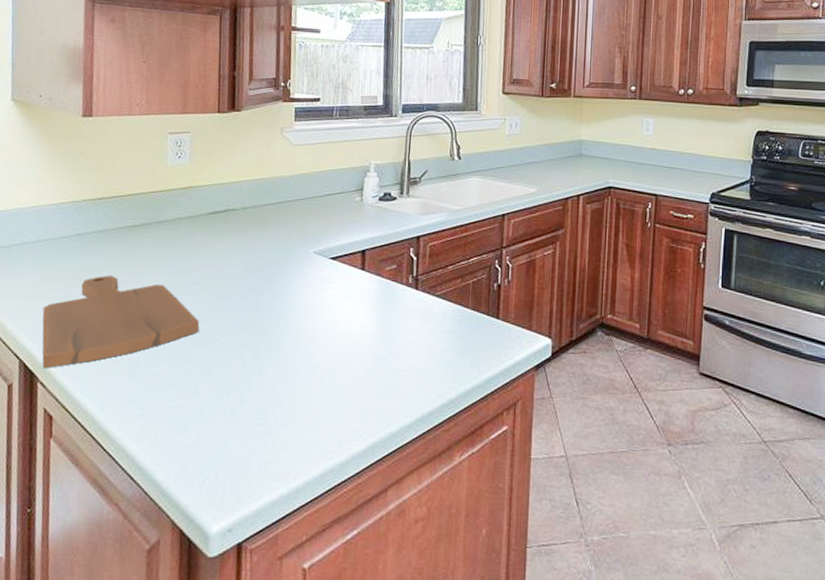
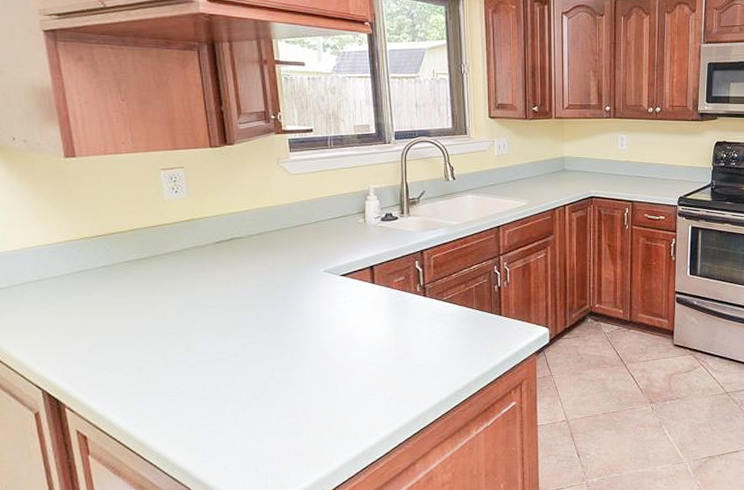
cutting board: present [42,275,200,369] -> none [58,306,221,396]

